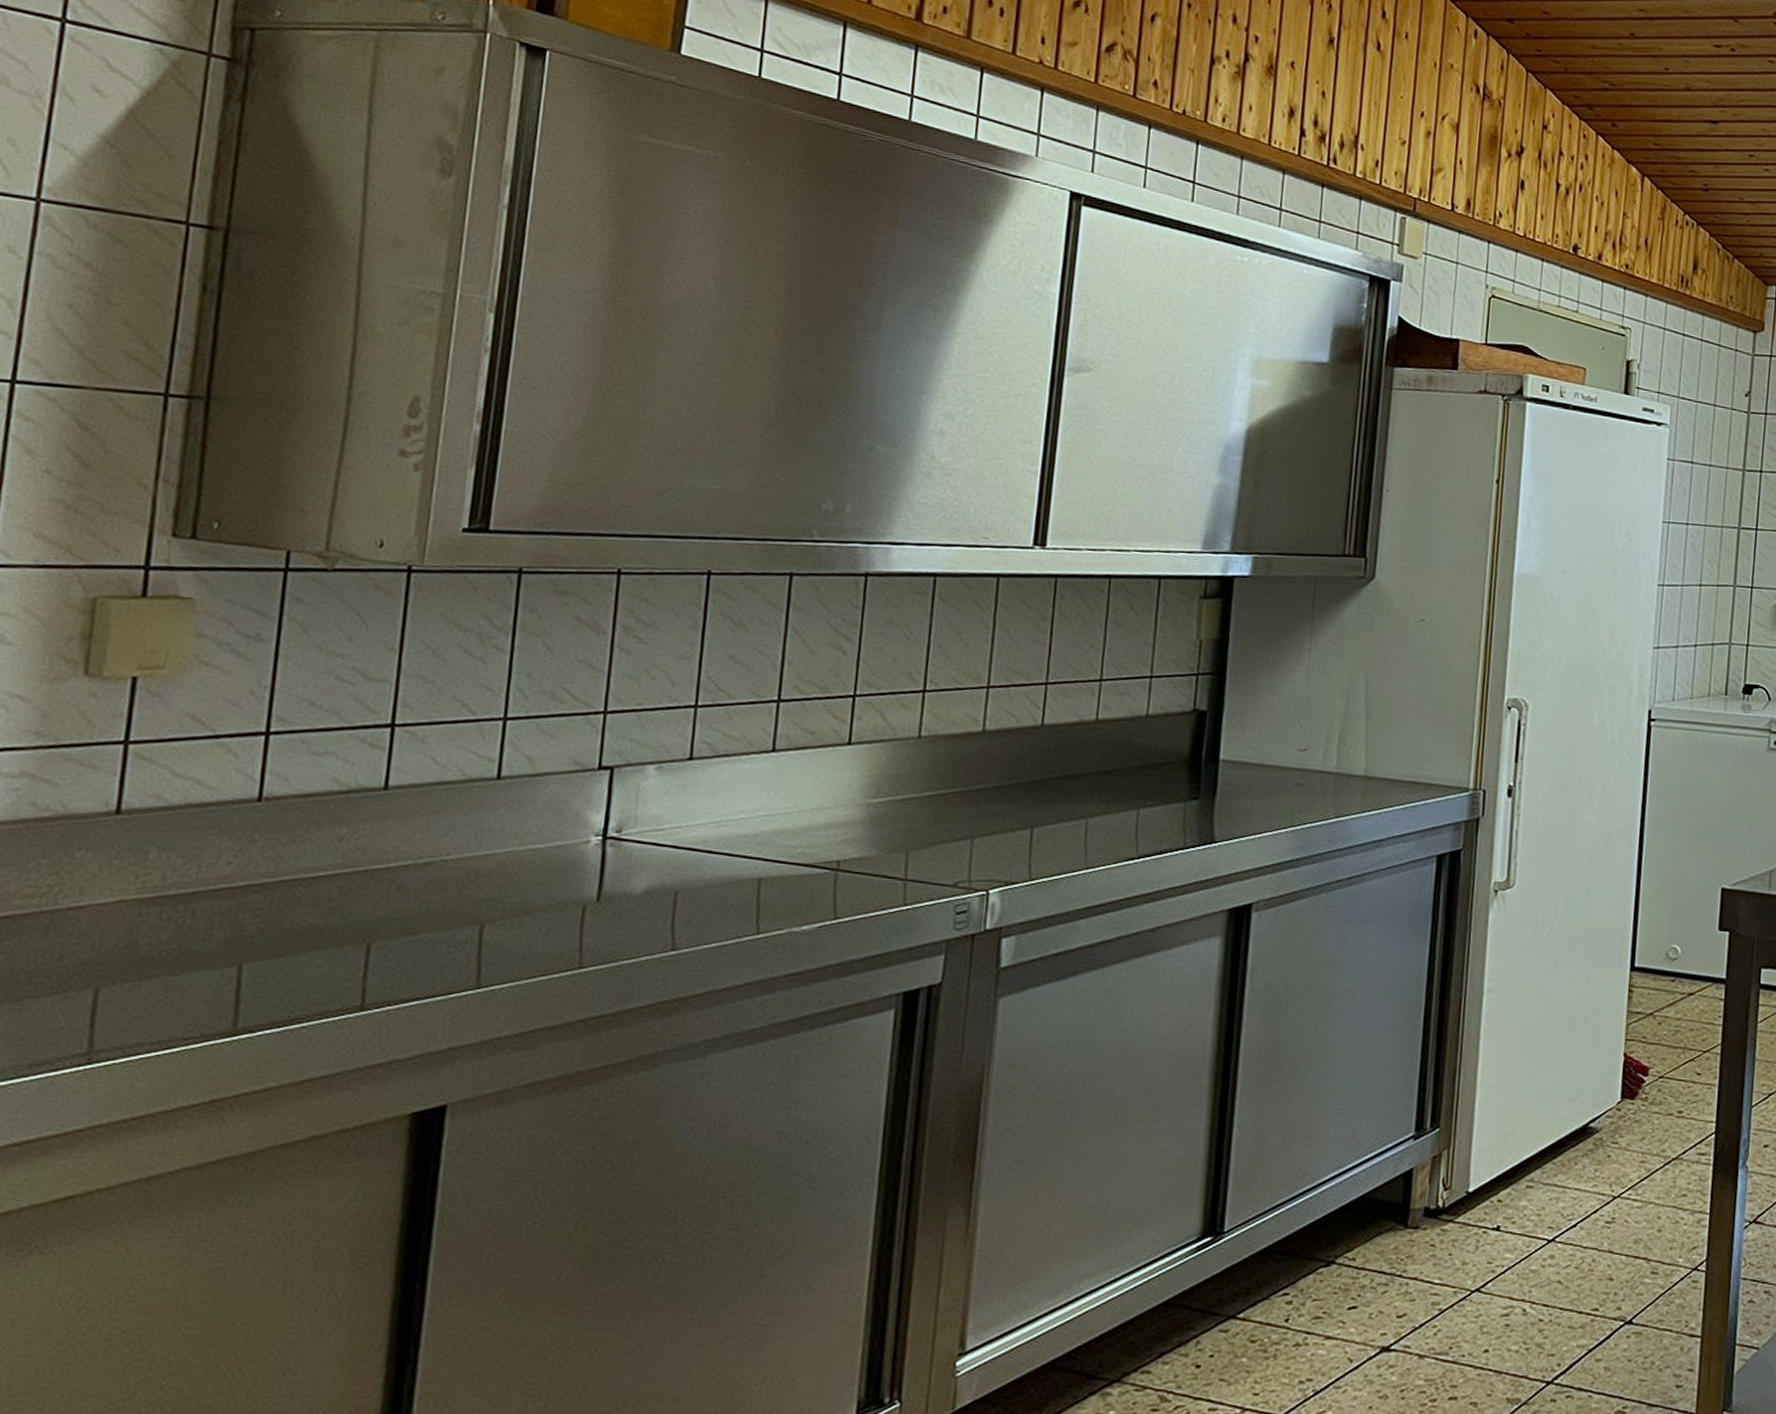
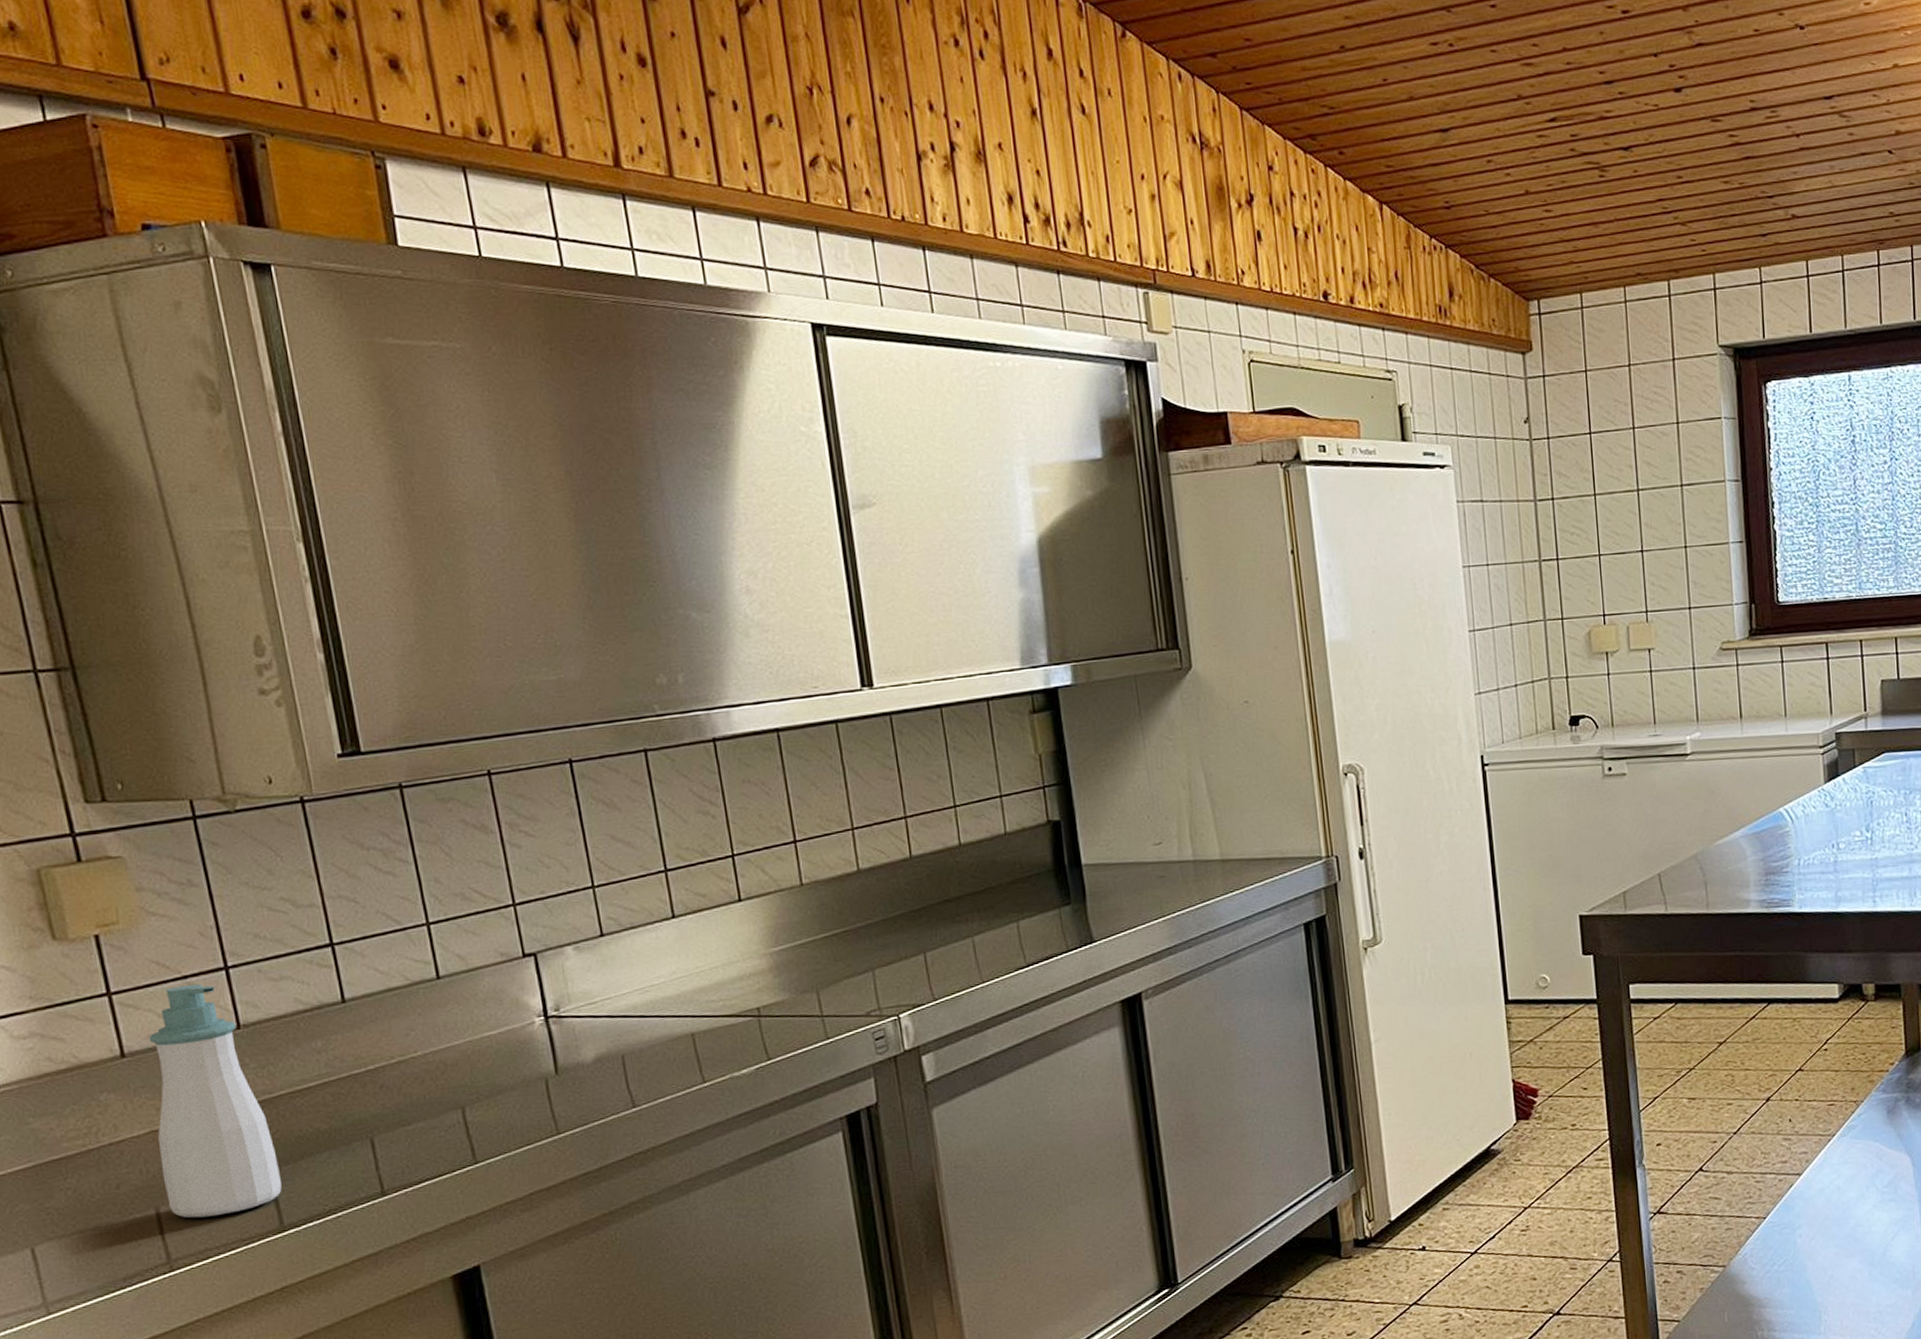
soap bottle: none [112,745,258,1007] -> present [149,984,282,1218]

